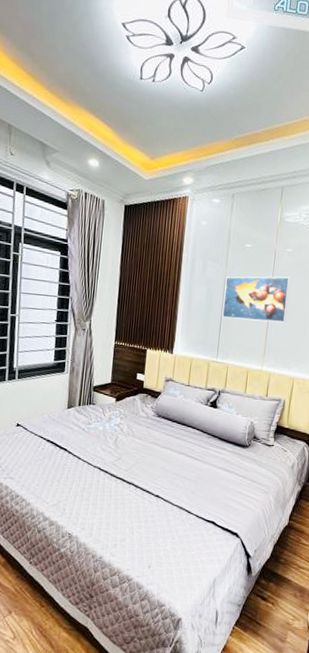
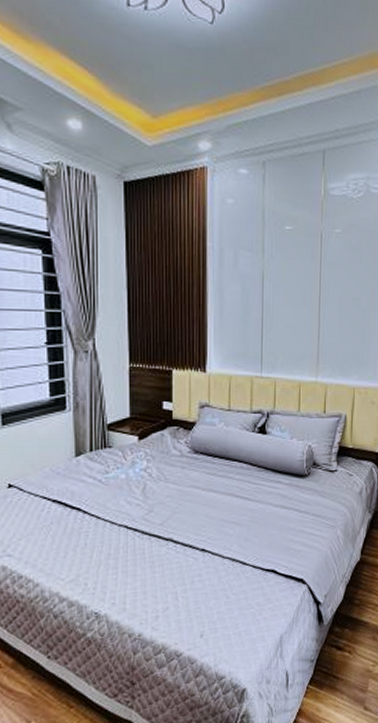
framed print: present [222,276,291,323] -> none [263,264,342,322]

